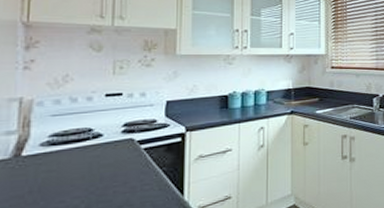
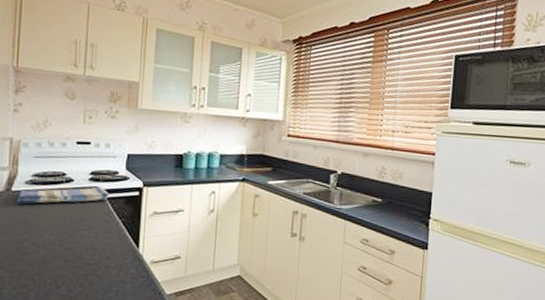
dish towel: none [28,138,148,170] -> present [16,186,110,205]

